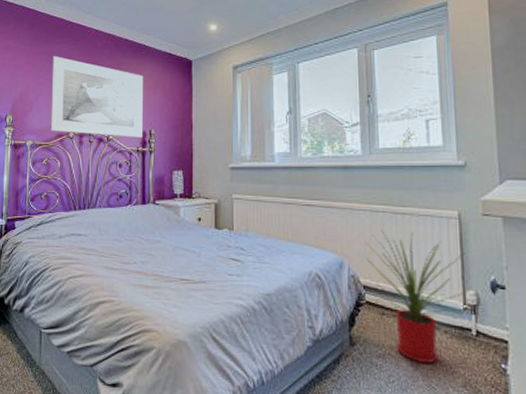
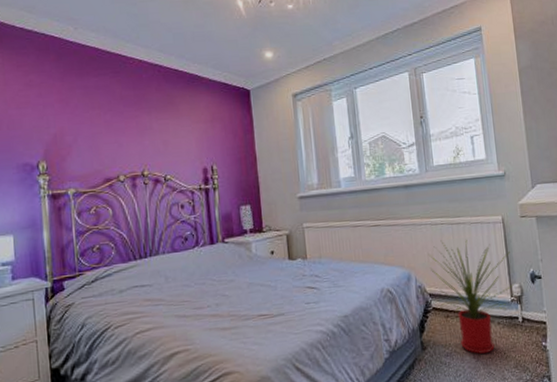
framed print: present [50,55,144,138] -> none [89,90,204,177]

